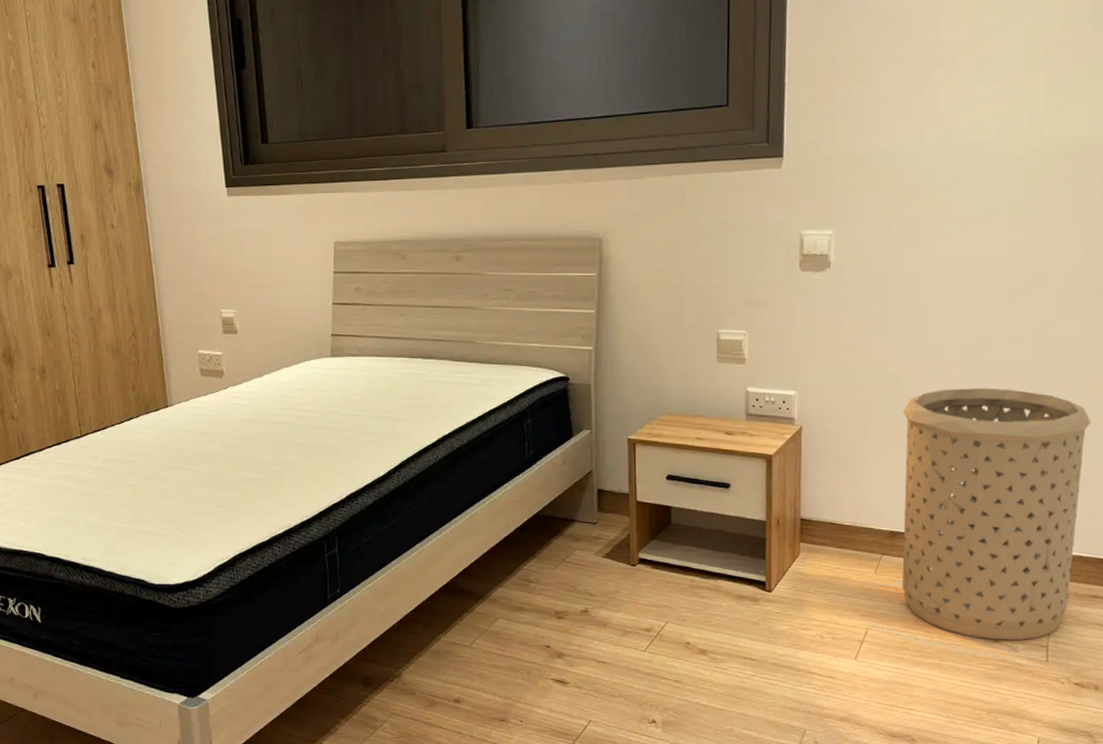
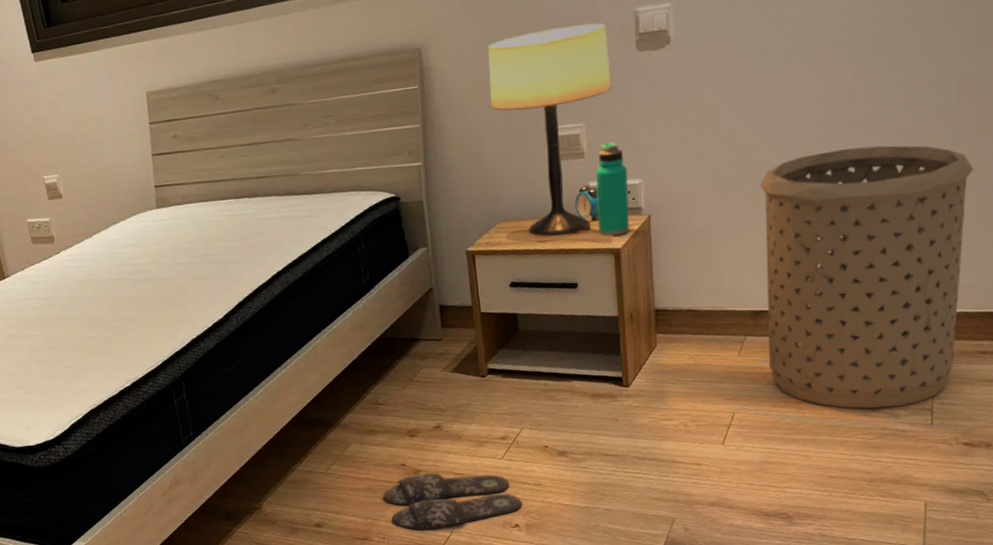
slippers: none [524,658,661,717] -> present [382,473,522,530]
table lamp: none [662,238,775,435] -> present [488,23,612,237]
alarm clock: none [733,391,756,423] -> present [575,186,599,220]
water bottle: none [753,351,784,443] -> present [596,141,629,237]

